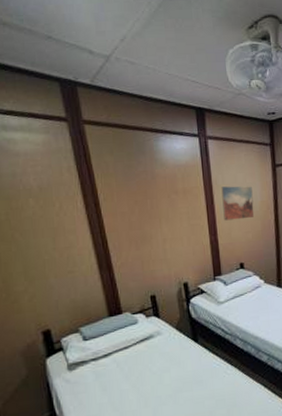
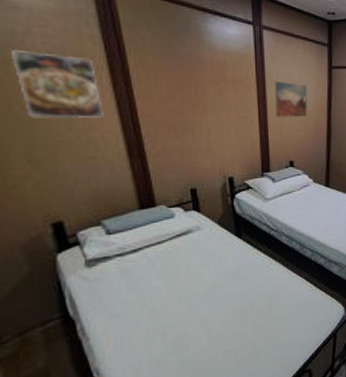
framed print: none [14,187,79,242] -> present [11,49,104,119]

